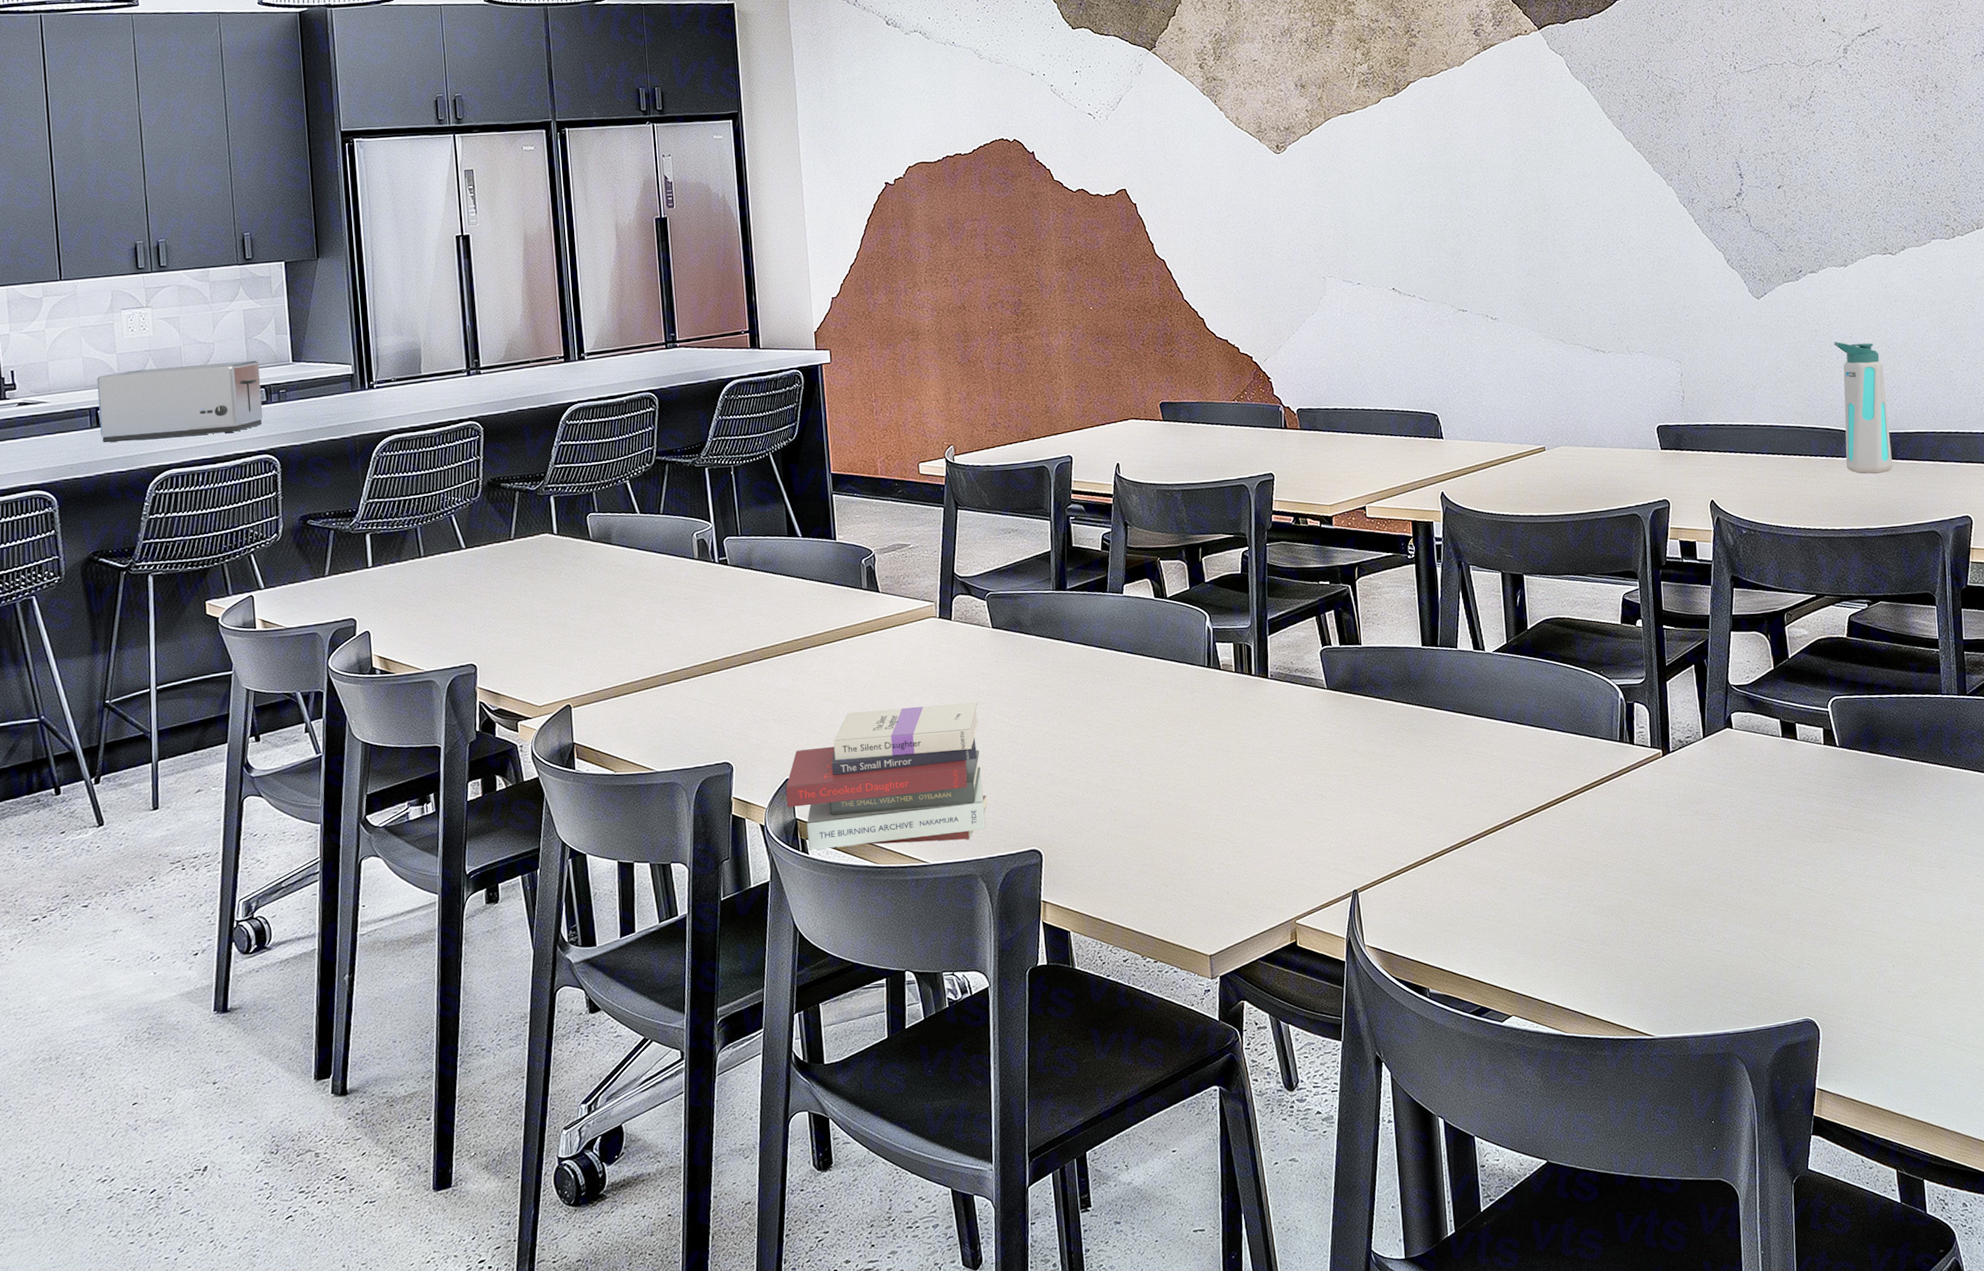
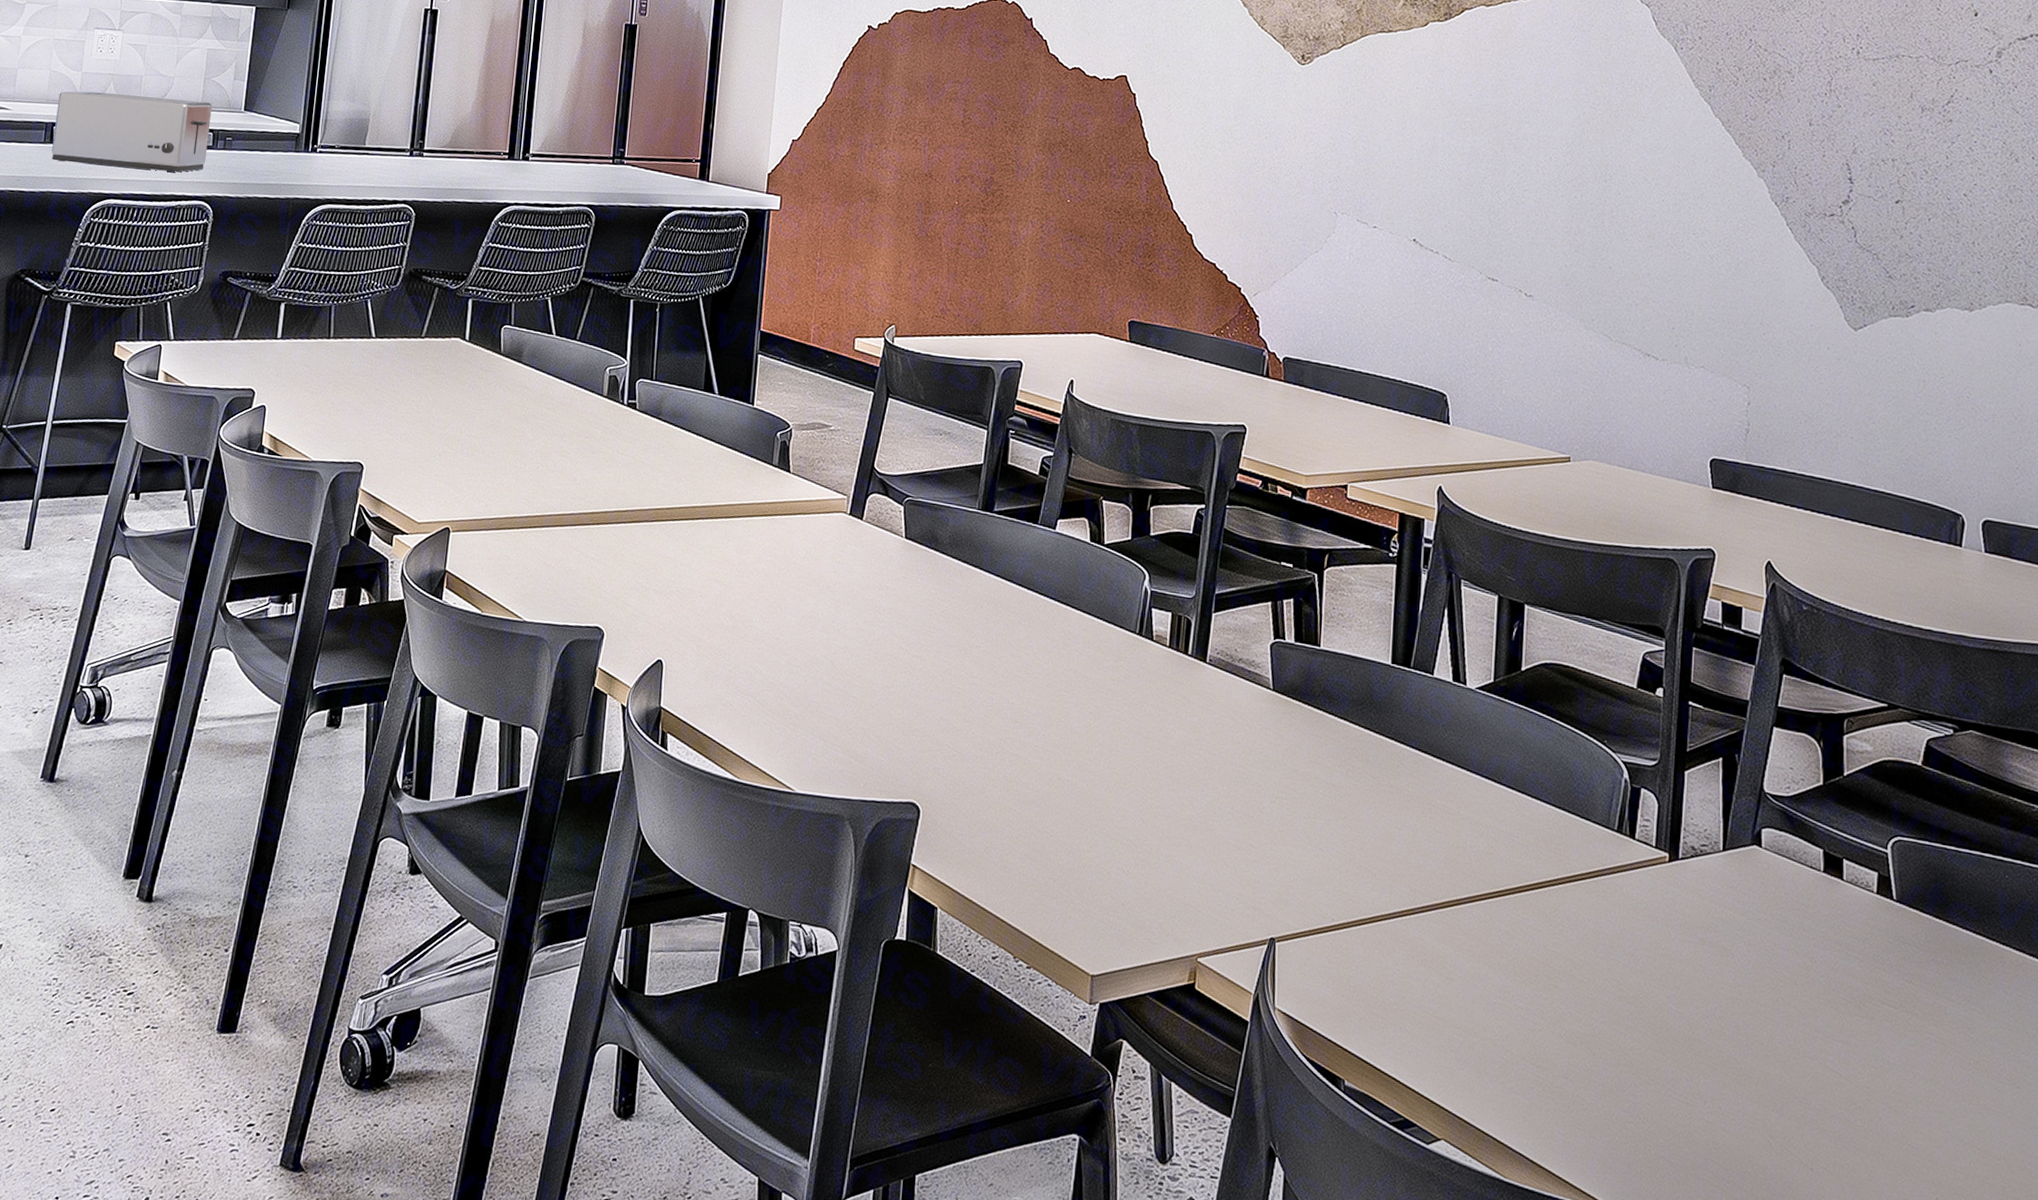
books: present [786,702,987,851] -> none [653,599,877,774]
water bottle: present [1834,341,1893,475] -> none [1944,399,2006,572]

